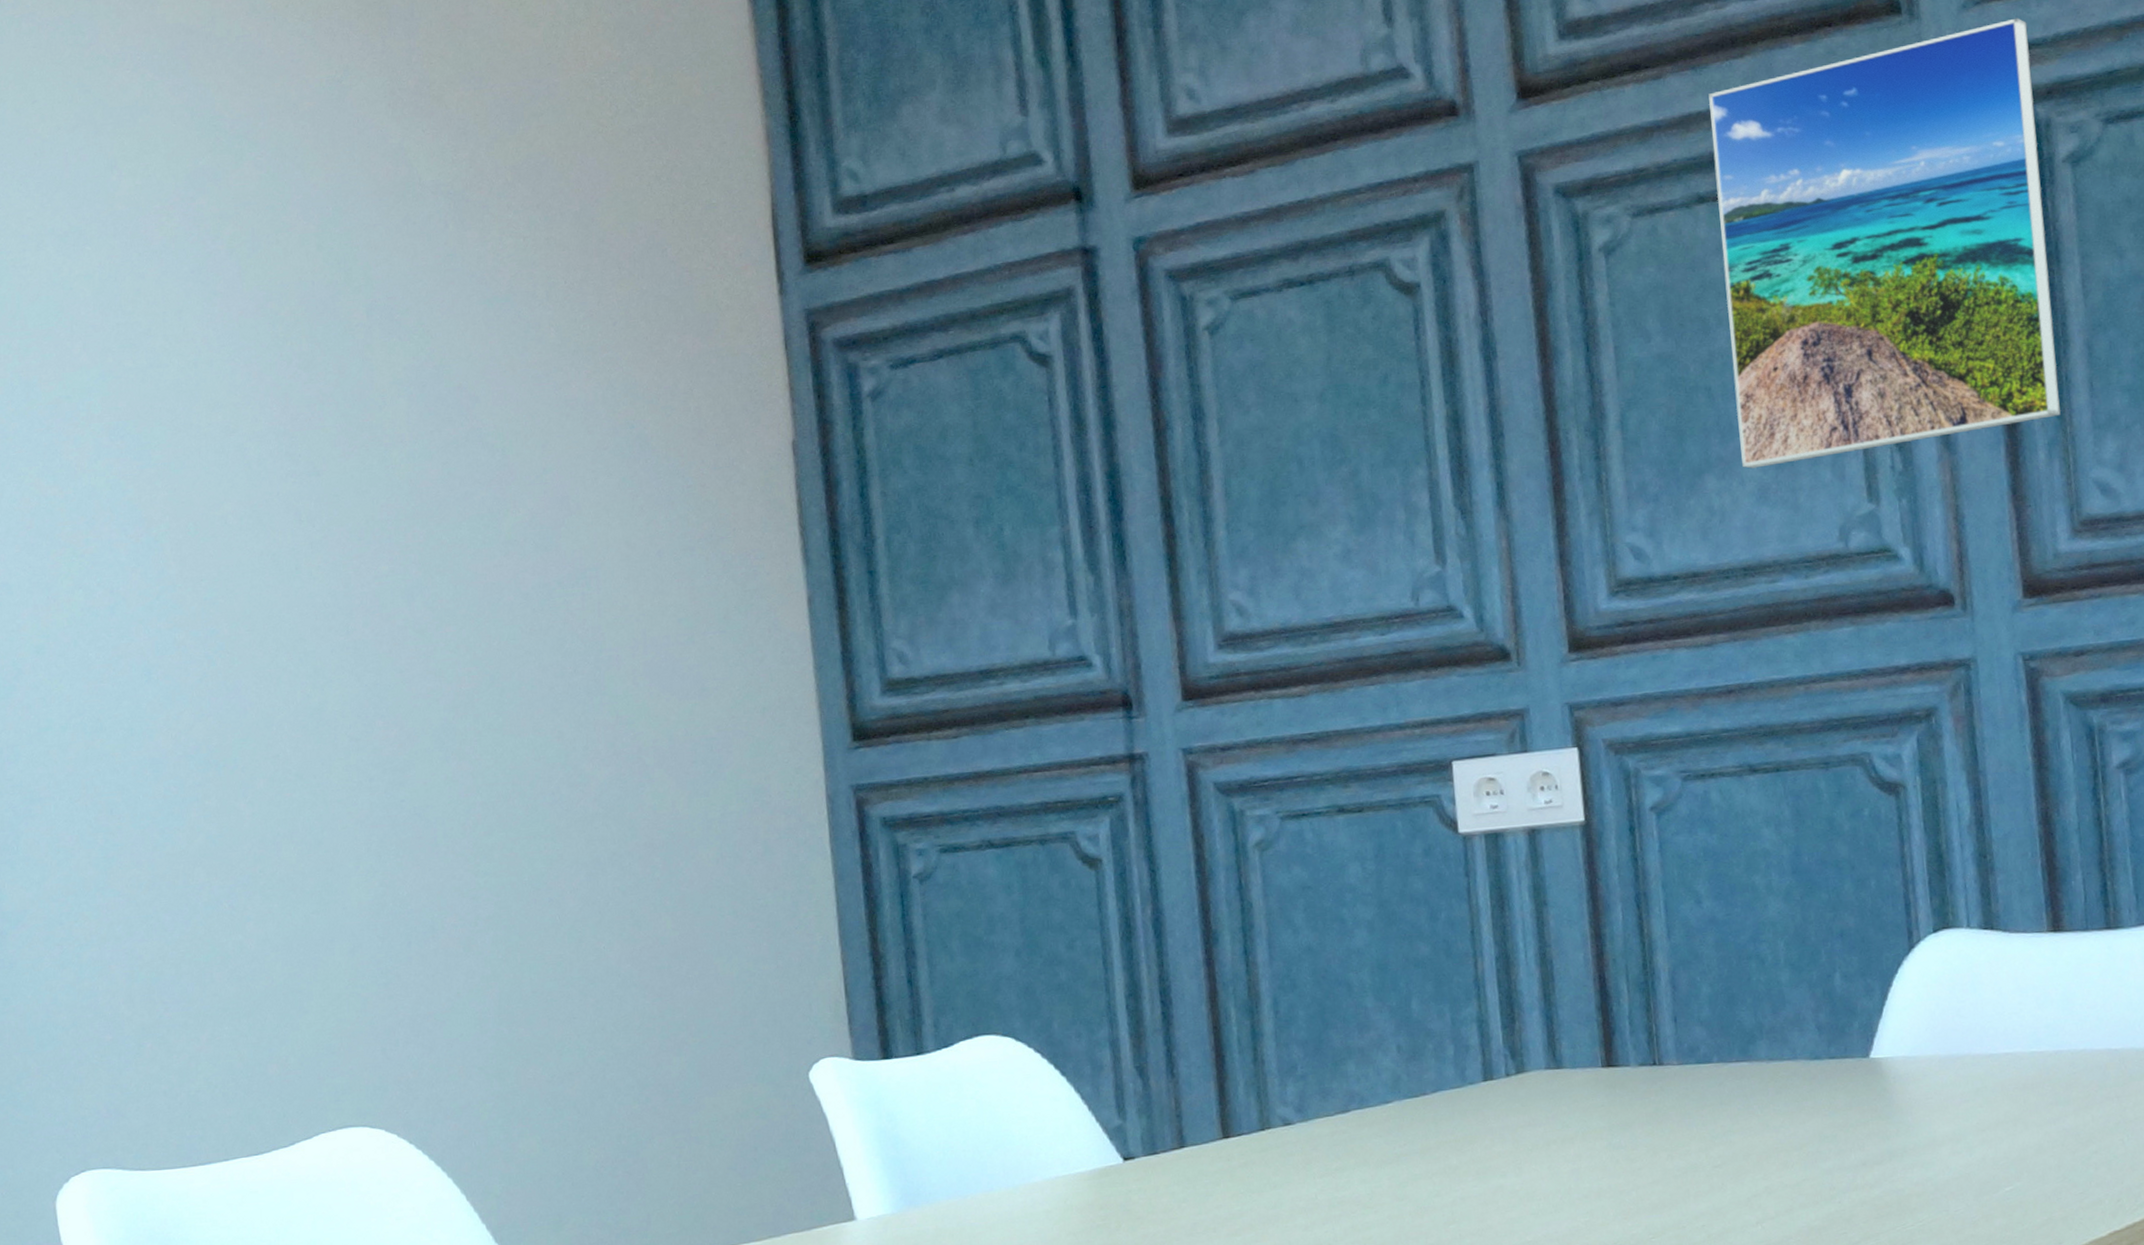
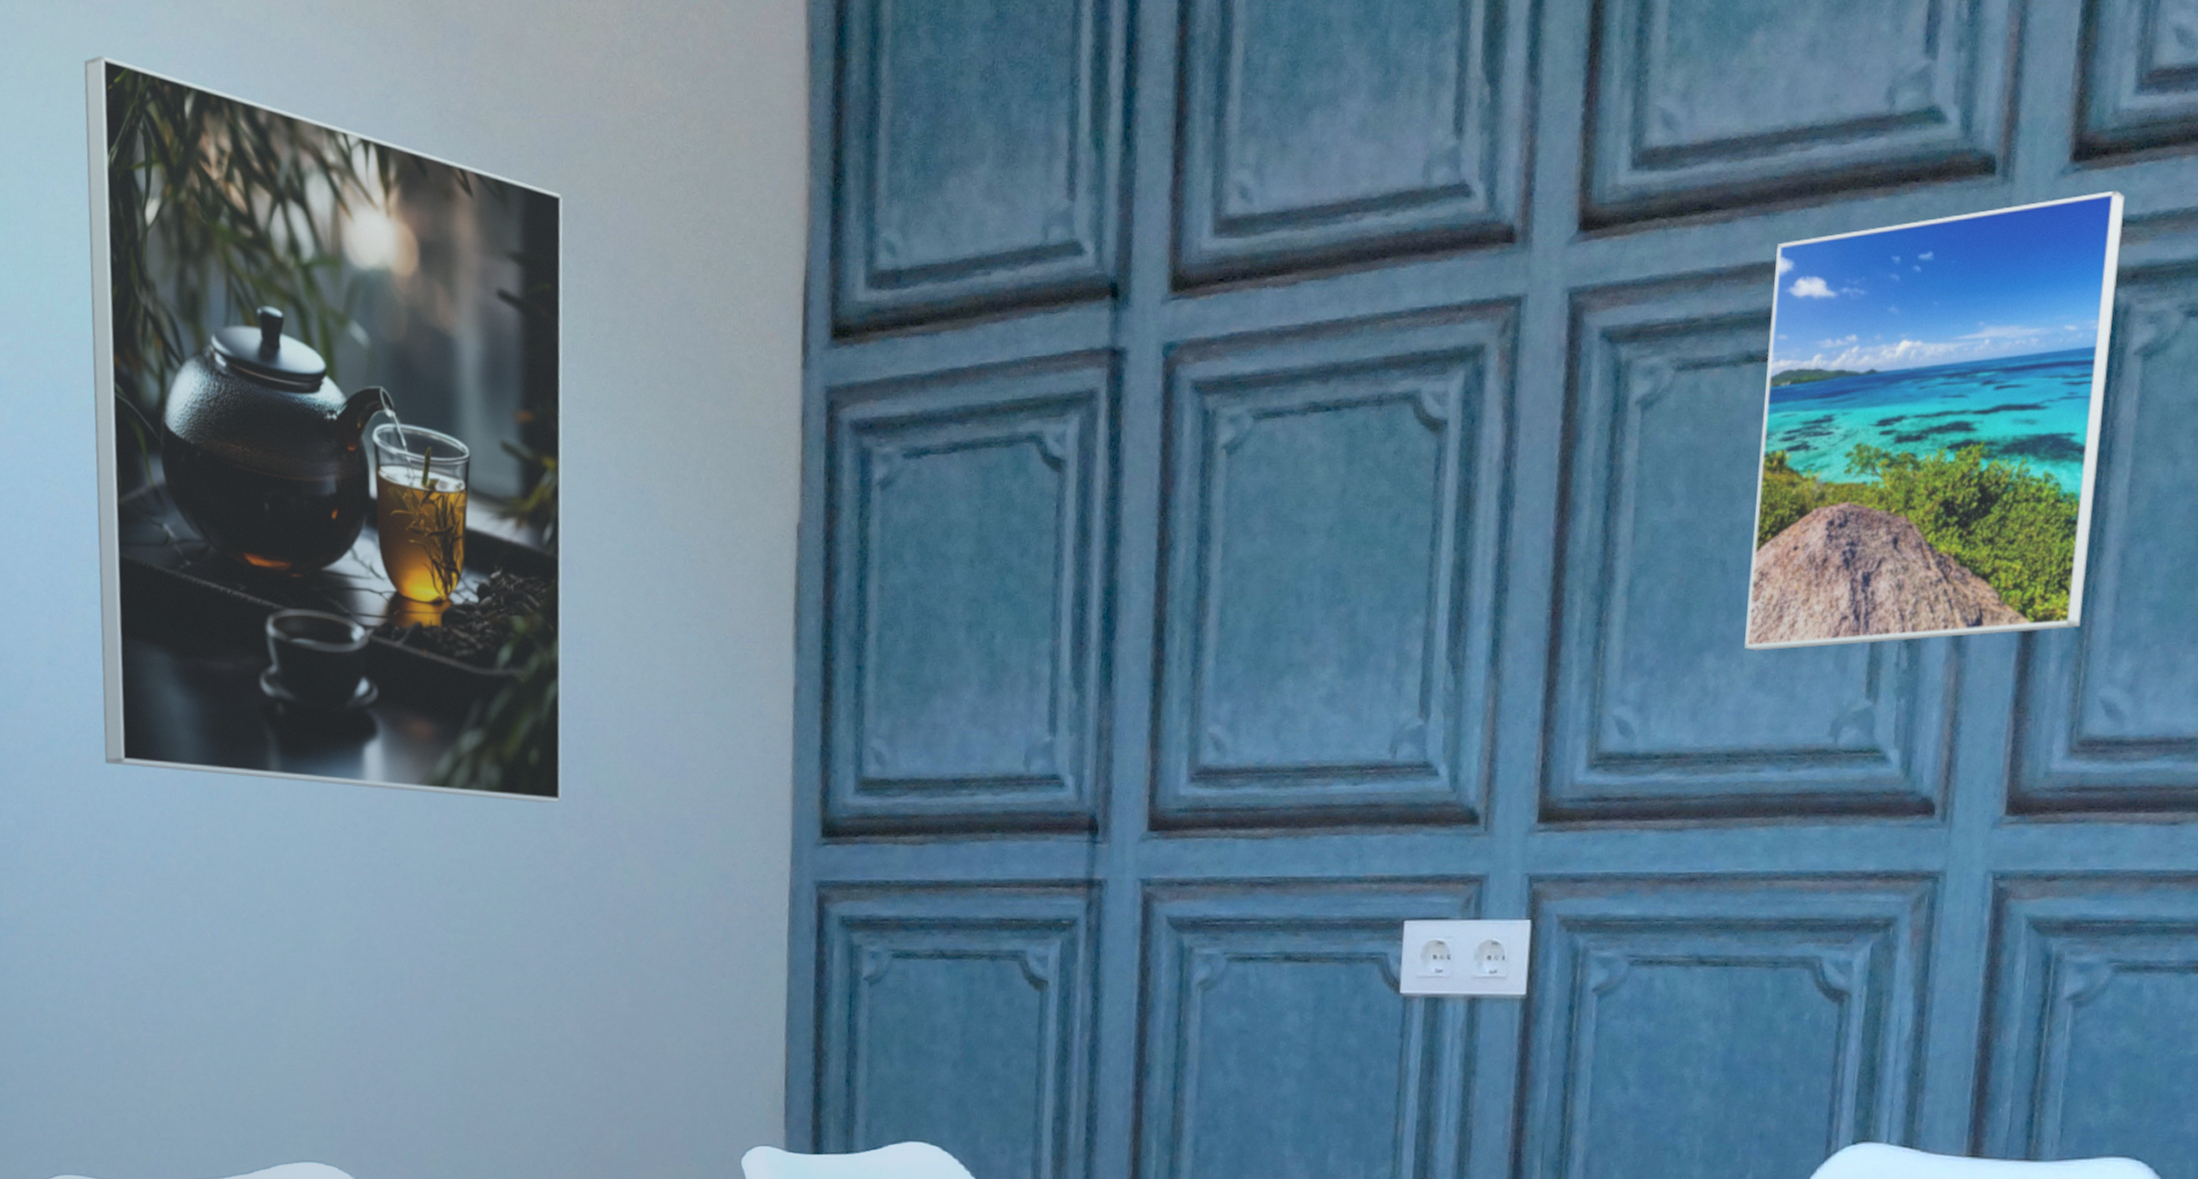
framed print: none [30,68,582,746] -> present [84,55,564,803]

